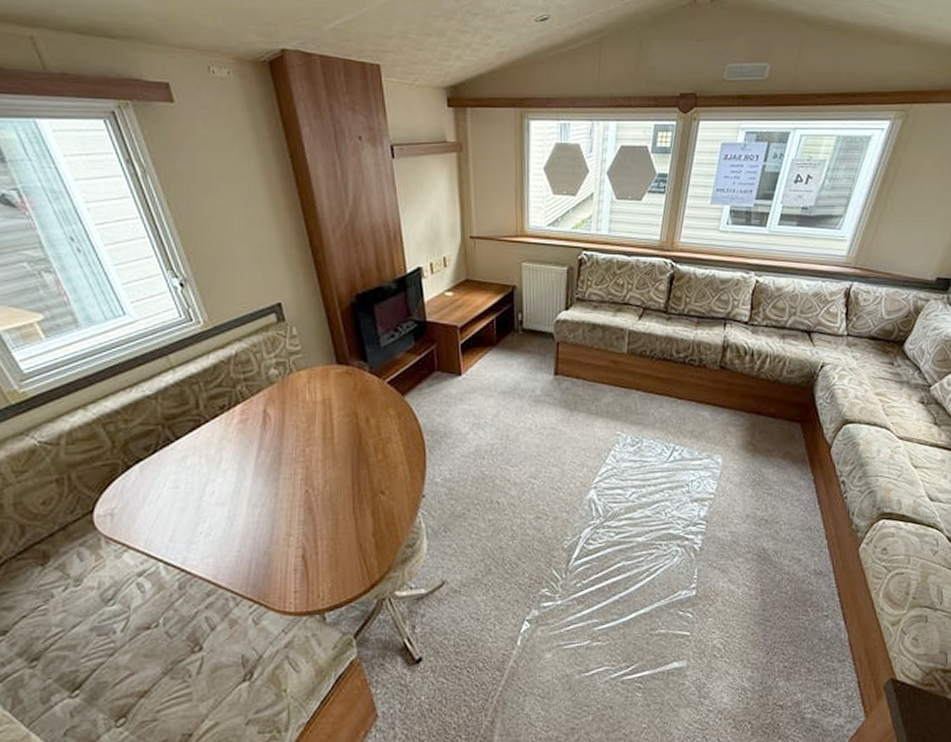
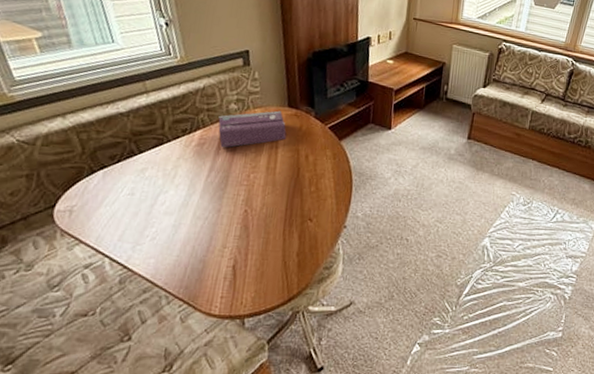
tissue box: none [259,370,340,422] -> present [218,110,287,148]

